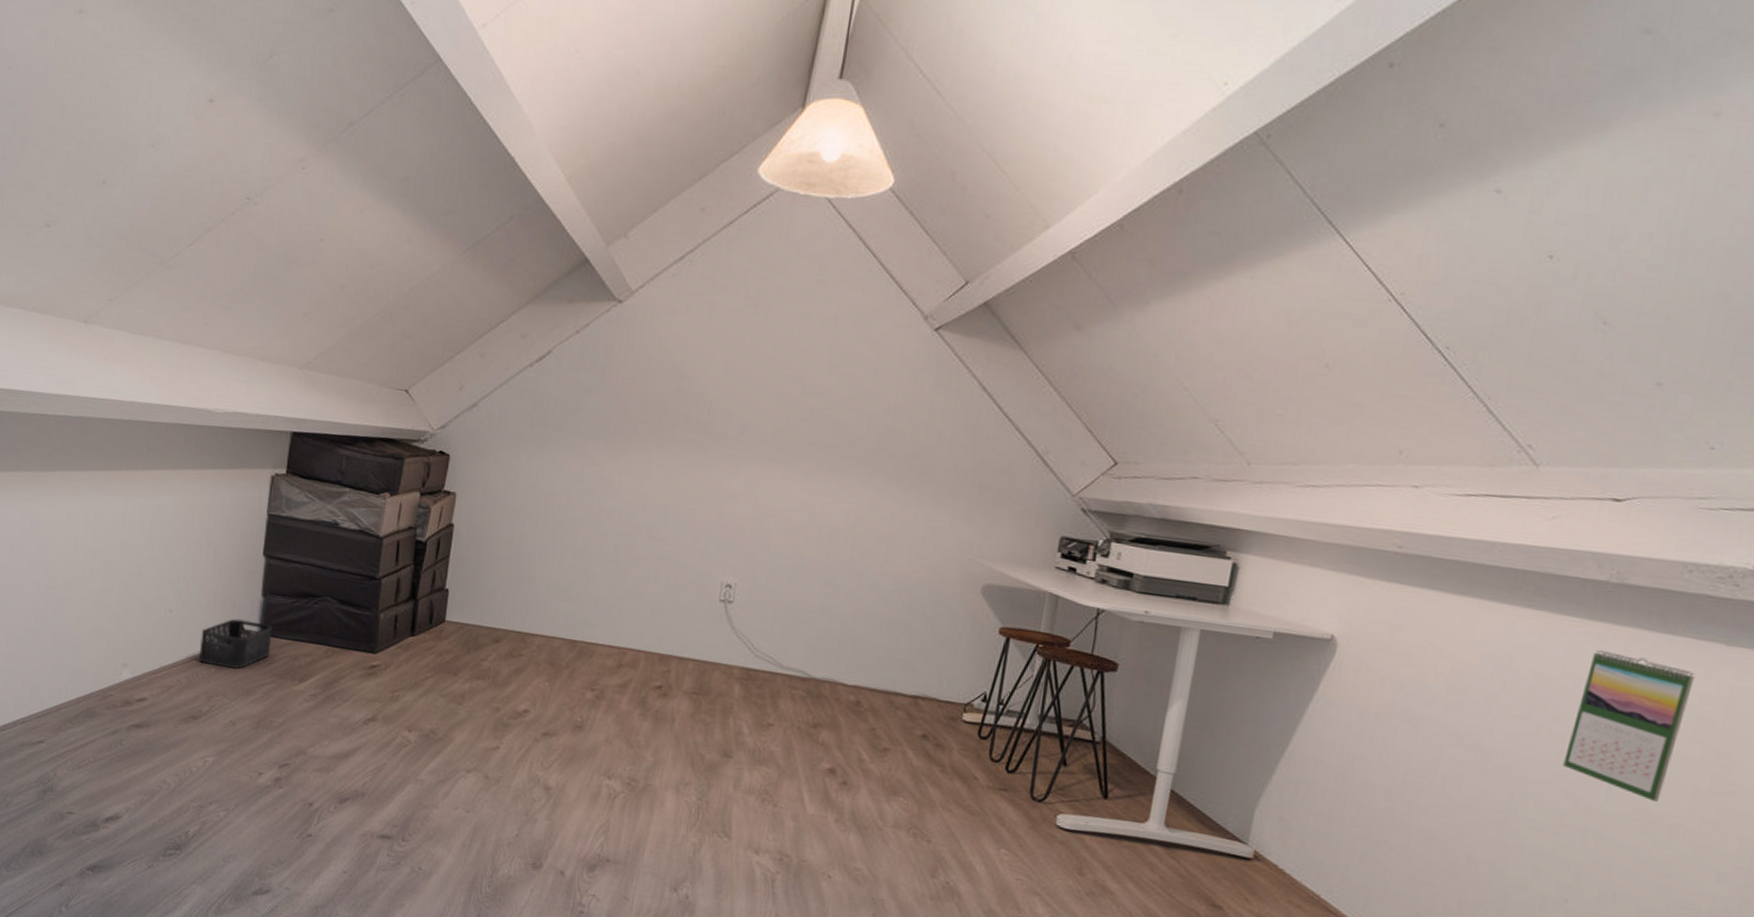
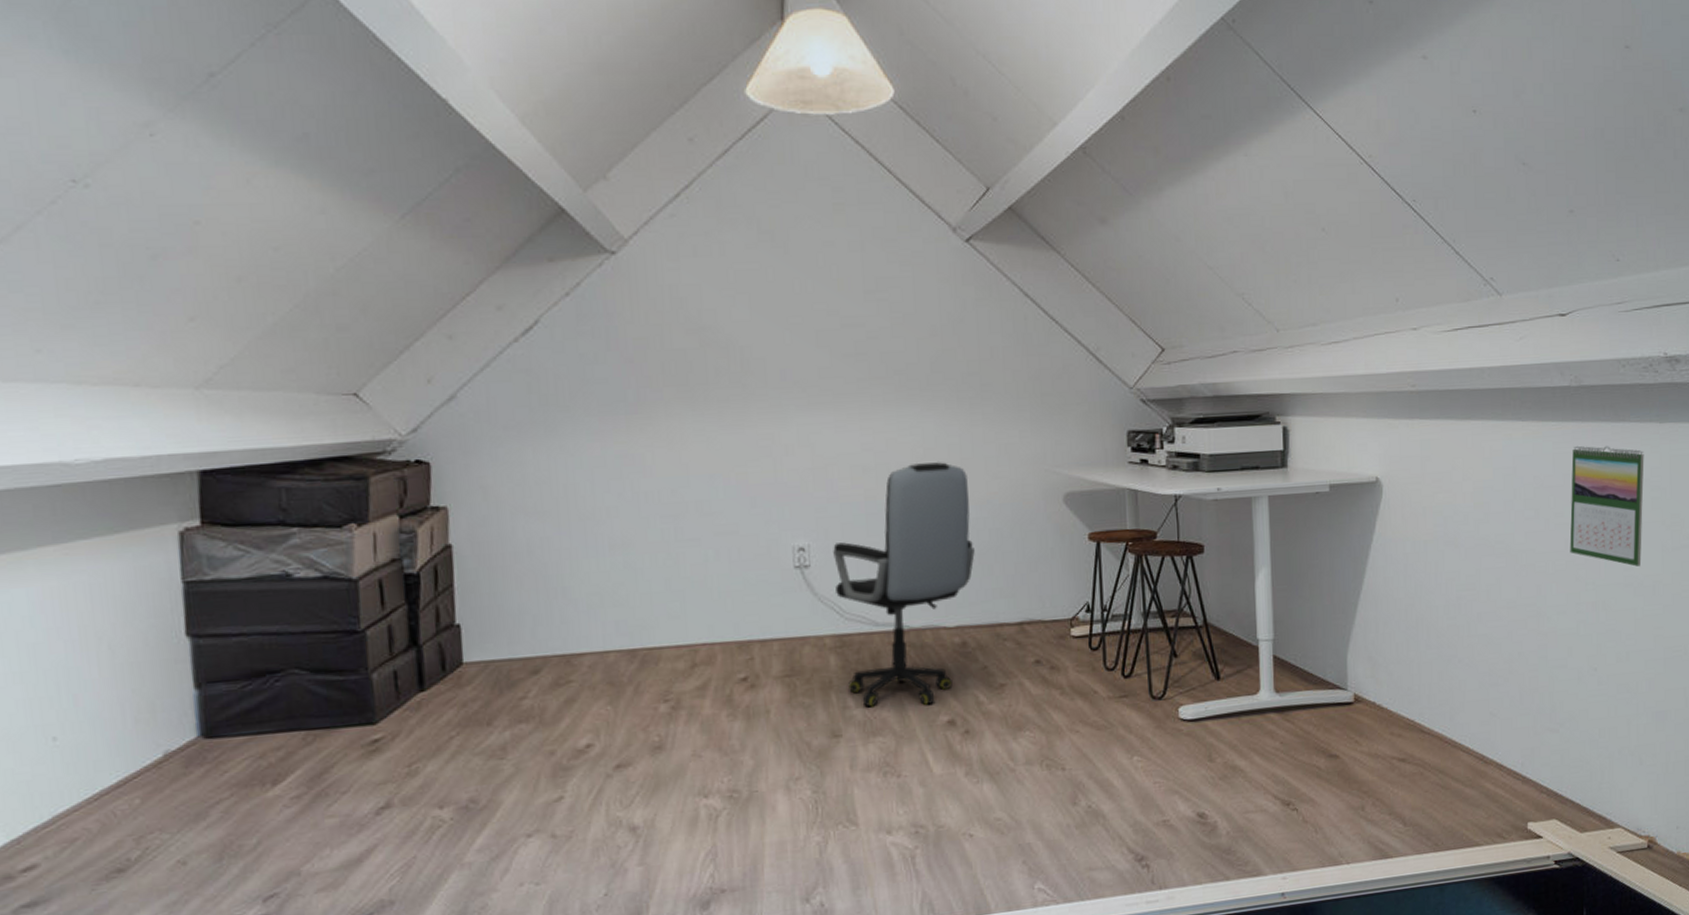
storage bin: present [198,618,273,669] -> none [109,723,221,796]
office chair: none [745,529,892,750] -> present [833,462,975,707]

